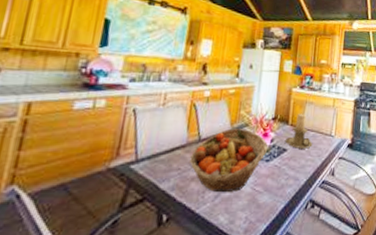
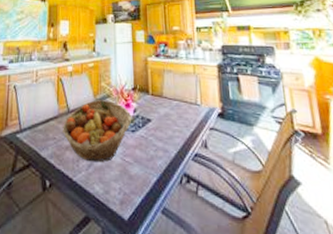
candle holder: present [284,113,313,149] -> none [147,82,178,119]

